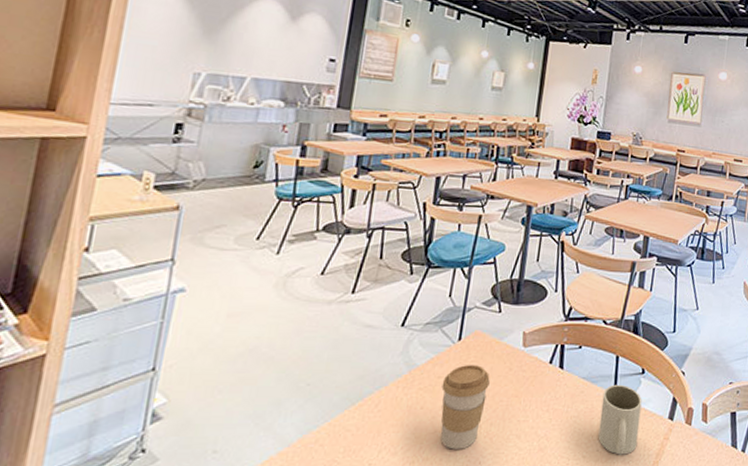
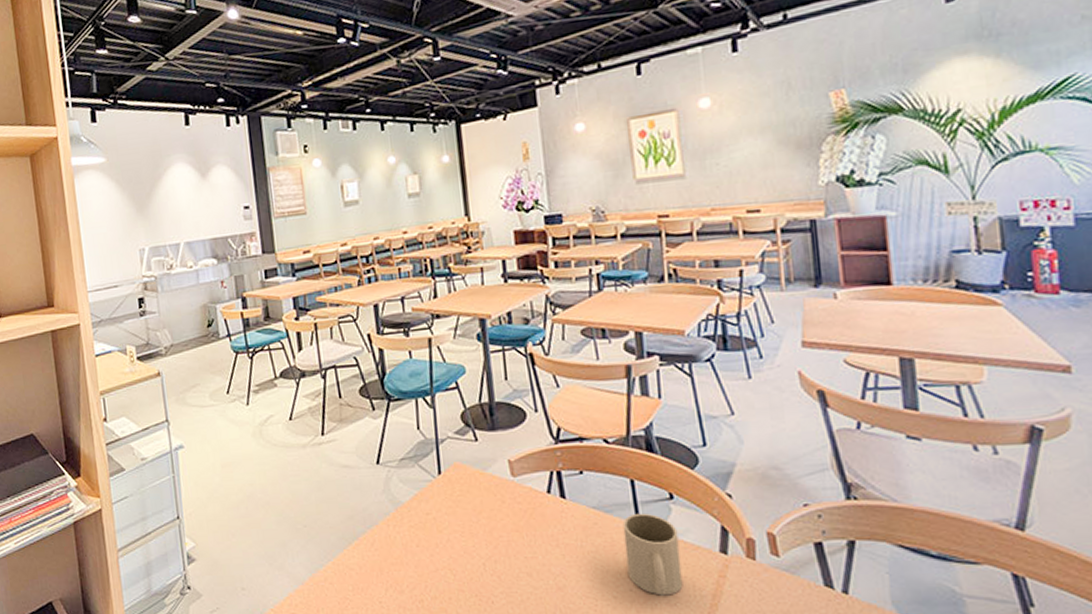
coffee cup: present [440,365,490,450] -> none [432,499,484,588]

